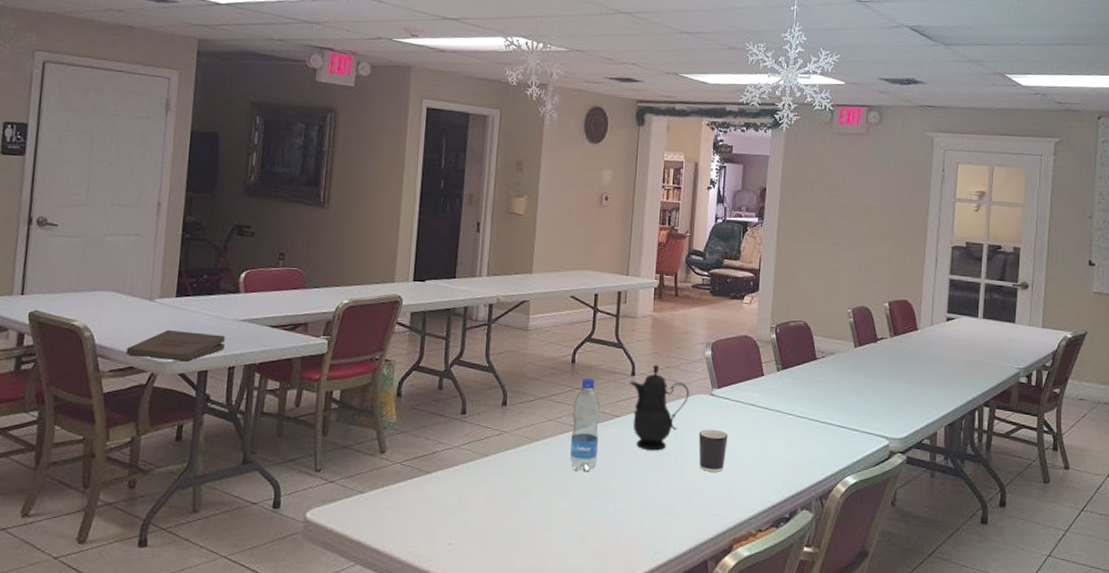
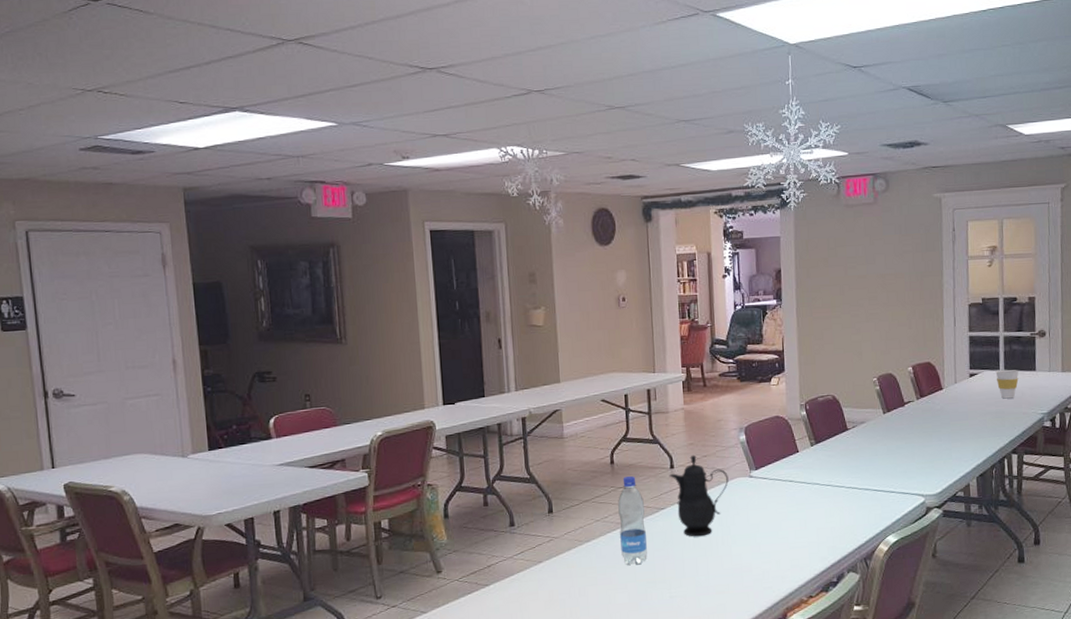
pizza box: present [126,329,225,361] -> none [168,481,266,513]
mug: present [698,429,728,472] -> none [743,509,771,549]
cup: none [973,317,998,349] -> present [995,369,1019,399]

